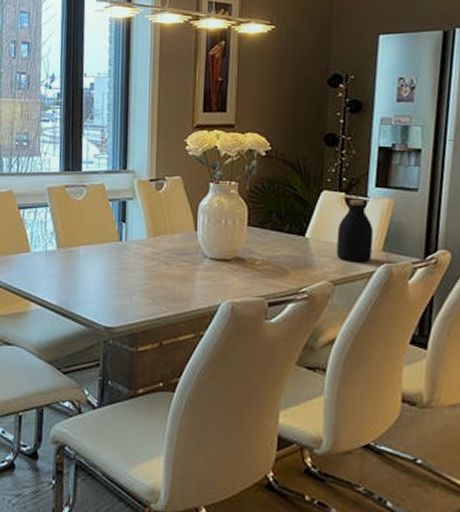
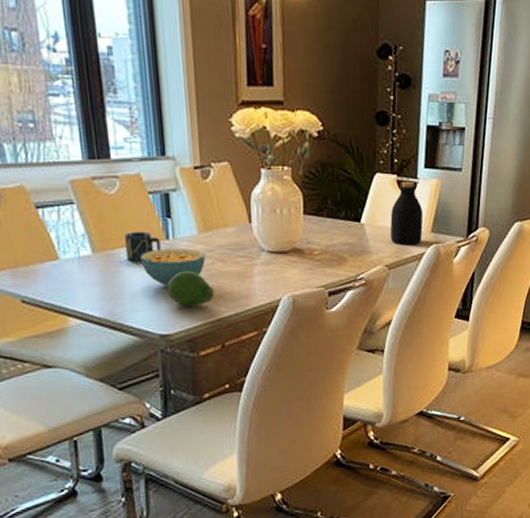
cup: none [85,232,114,259] -> present [125,231,161,262]
cereal bowl: none [96,248,153,283] -> present [140,248,206,287]
fruit: none [116,270,157,304] -> present [167,270,214,307]

